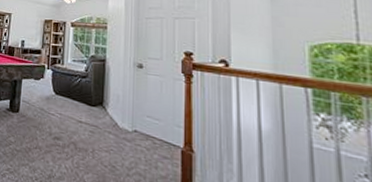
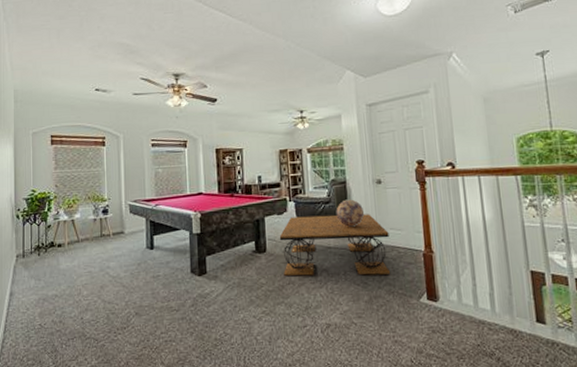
coffee table: none [32,84,145,164] -> present [279,214,391,276]
decorative globe: none [91,77,121,106] -> present [336,199,365,227]

